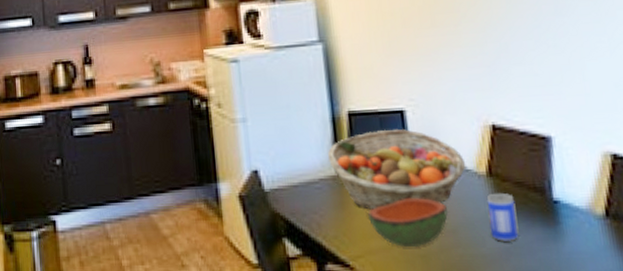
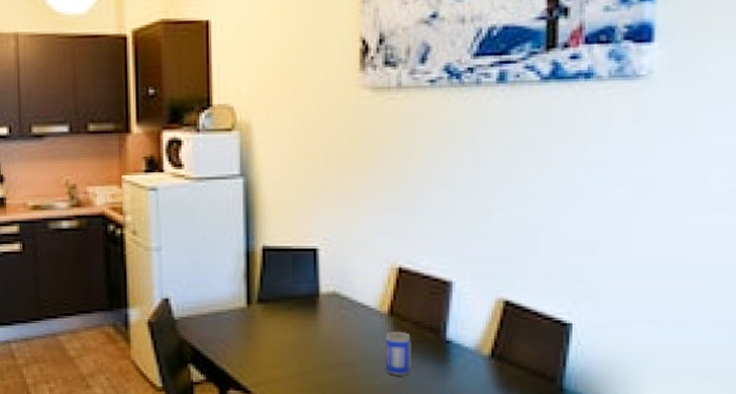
fruit basket: present [327,129,466,210] -> none [238,267,370,341]
bowl: present [368,197,448,248] -> none [273,331,347,378]

